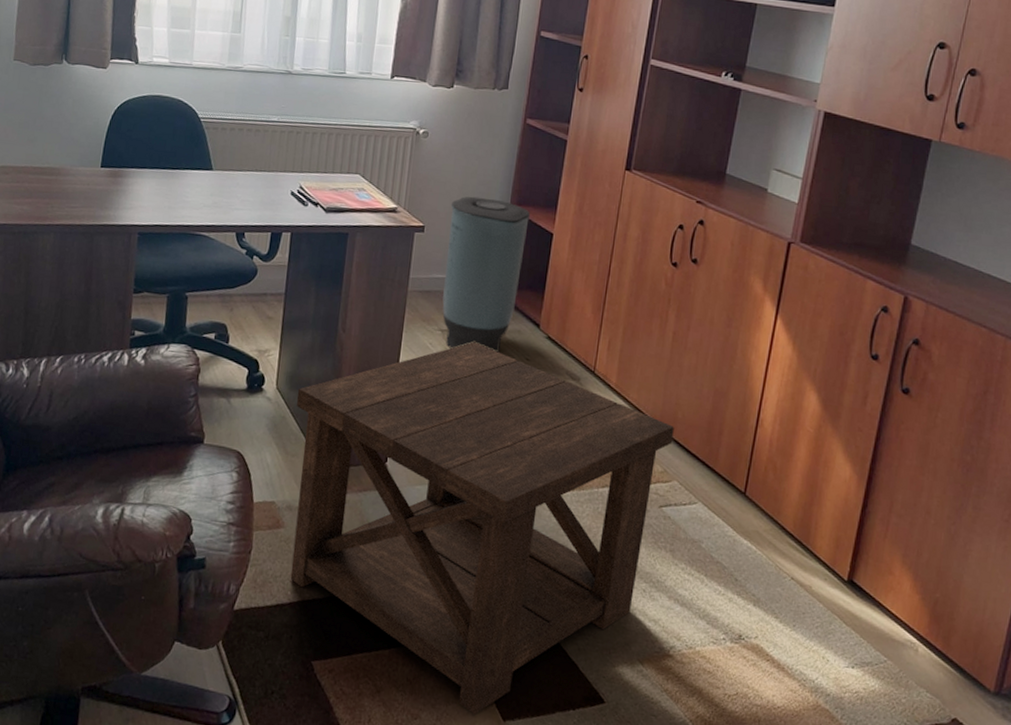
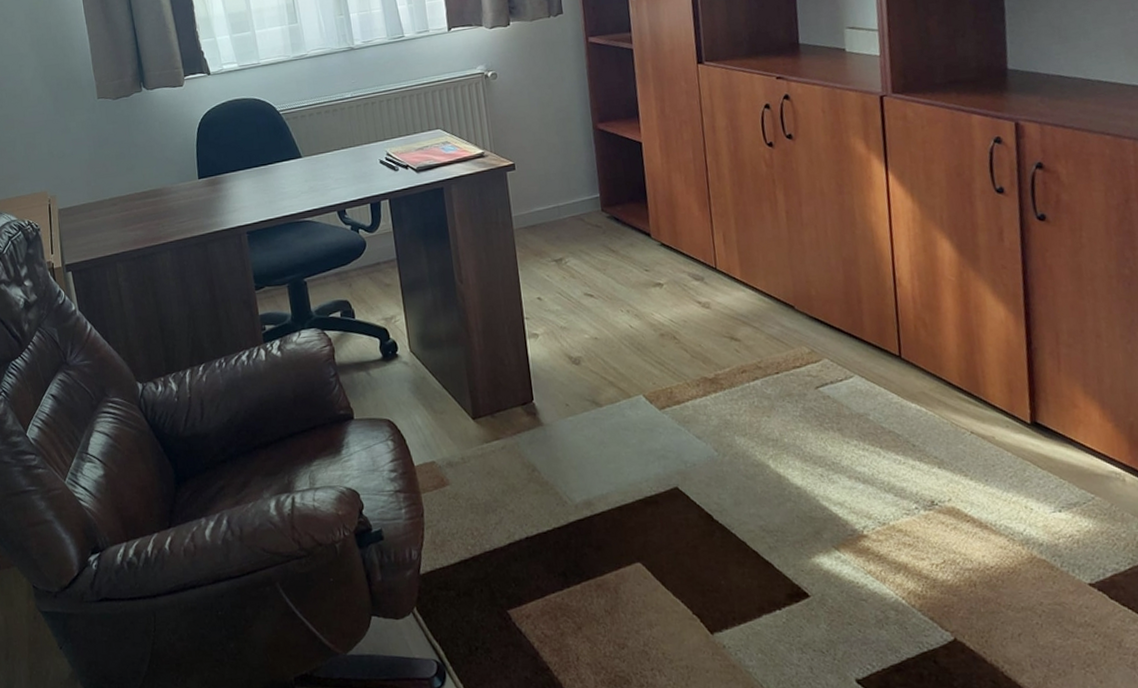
side table: present [290,342,674,715] -> none [431,264,813,633]
trash can: present [442,196,531,353] -> none [534,122,622,277]

